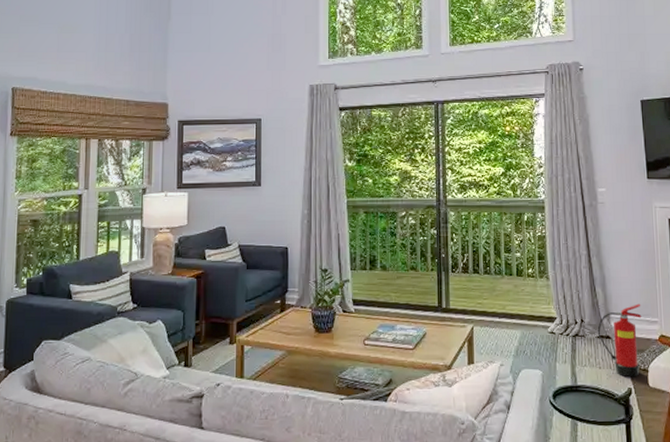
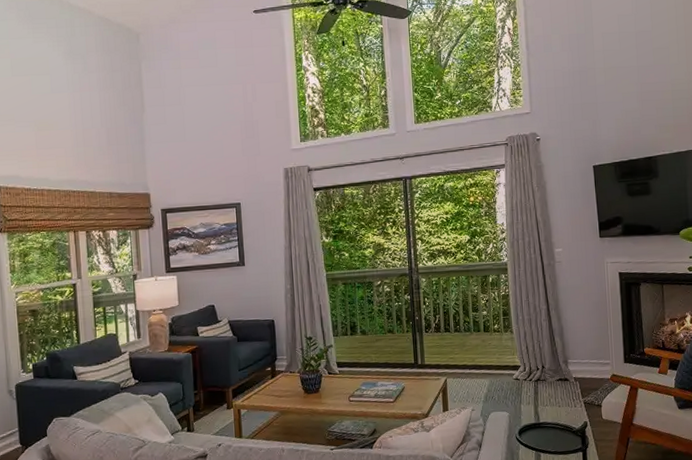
fire extinguisher: present [597,303,642,378] -> none [557,349,596,413]

